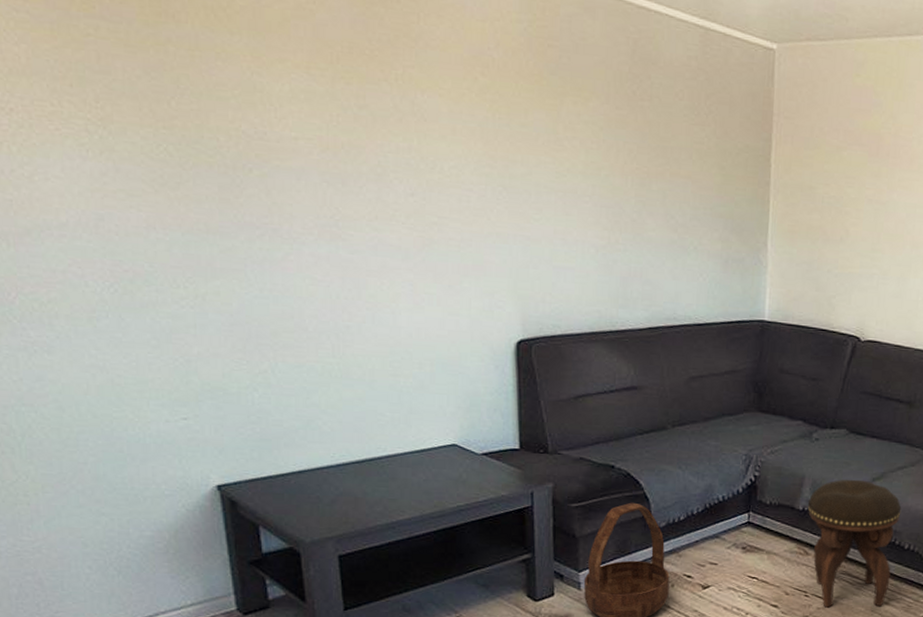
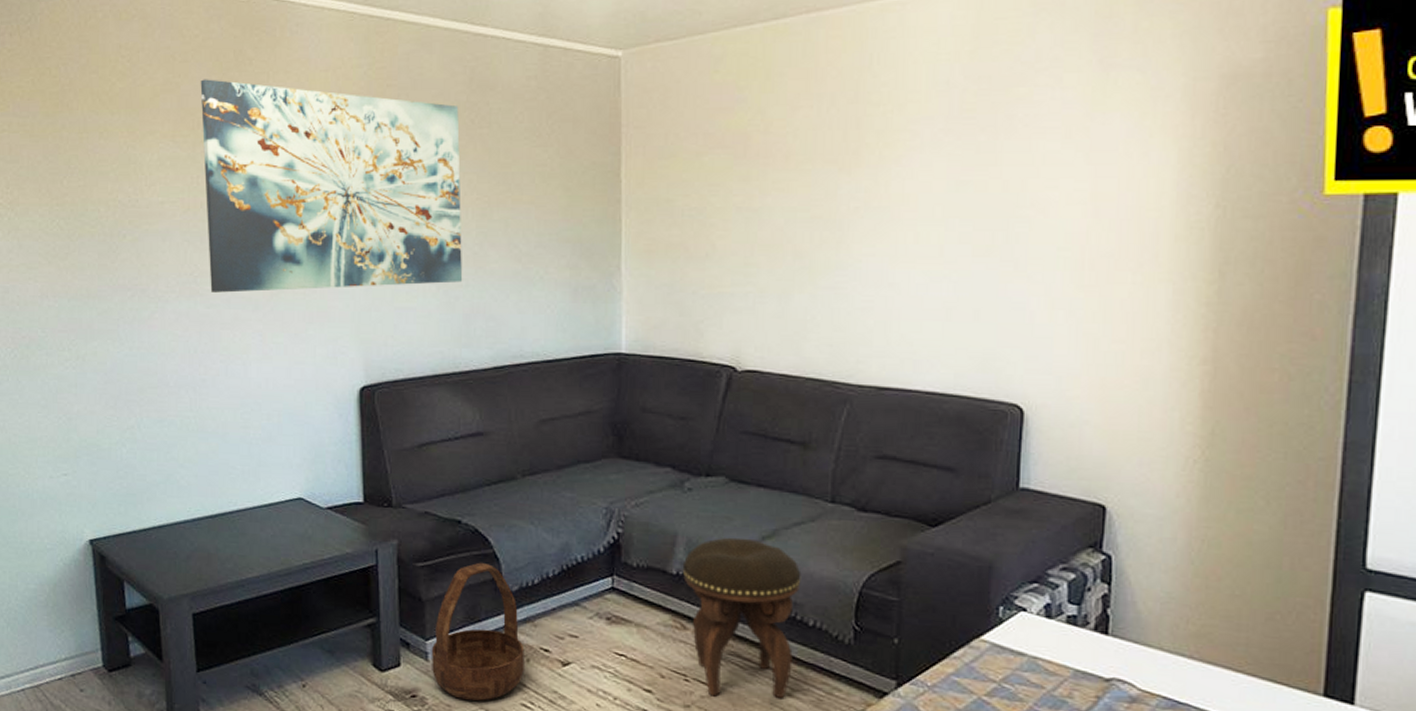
wall art: none [339,10,621,247] -> present [200,79,463,293]

